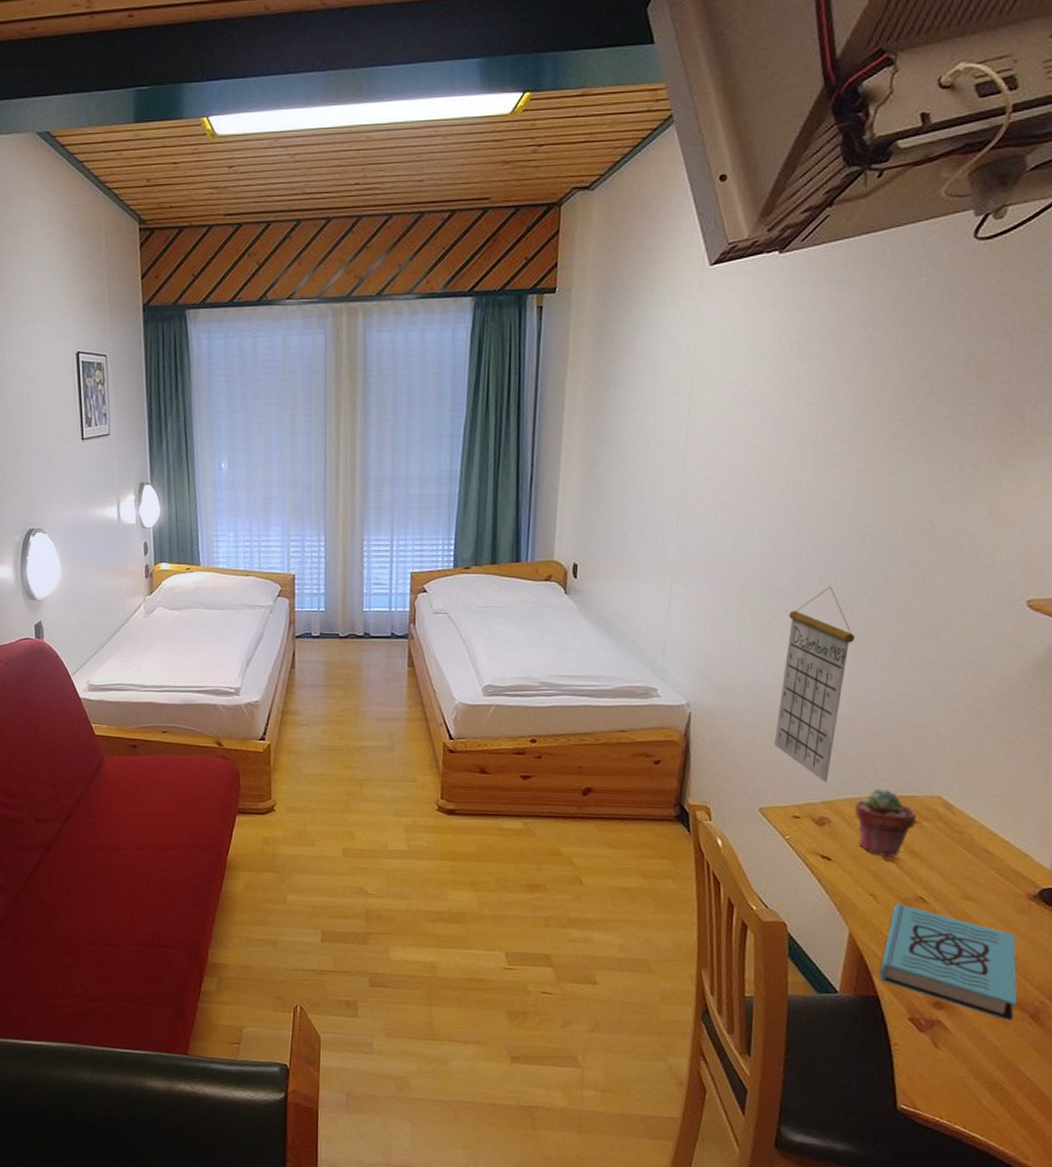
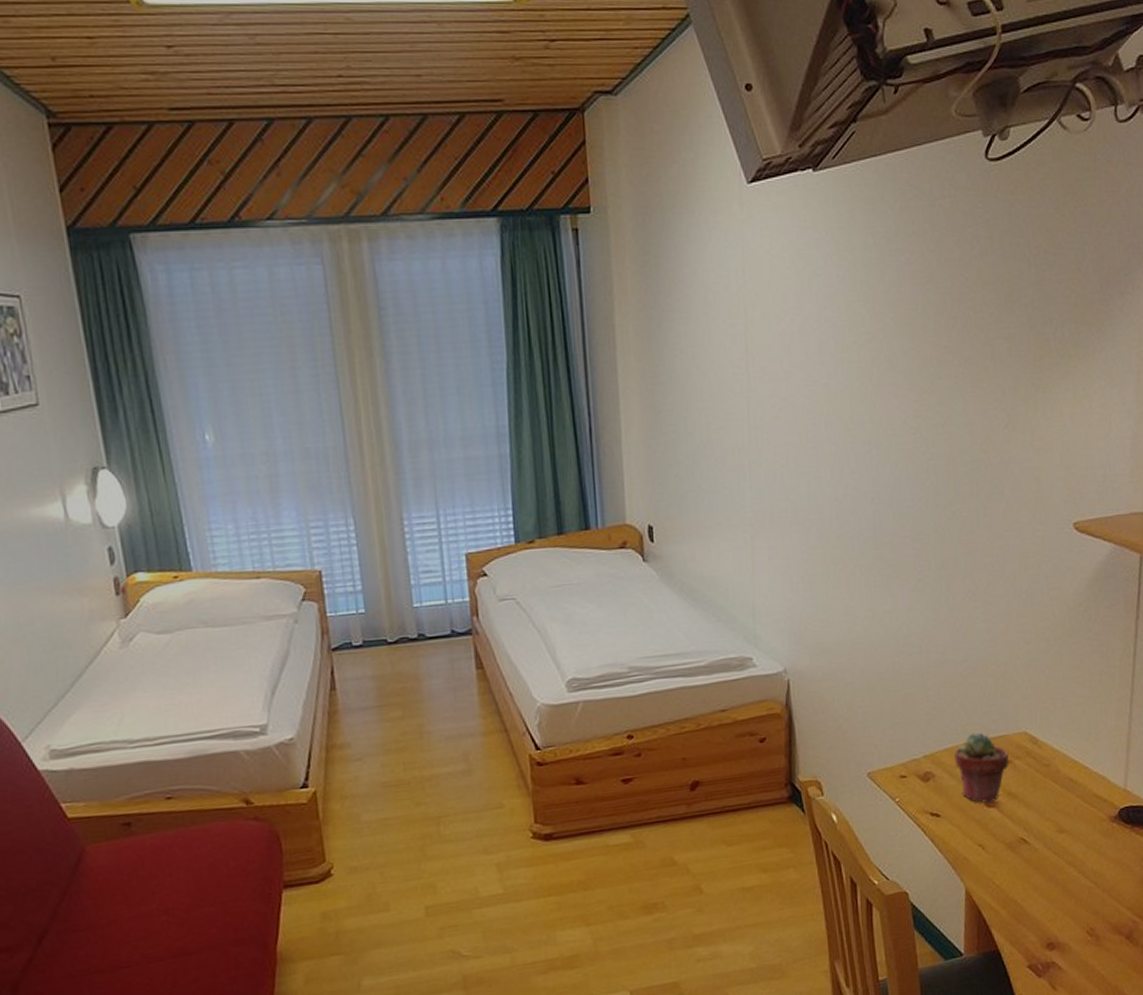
calendar: present [774,586,855,783] -> none [869,525,932,736]
book: present [879,903,1018,1021] -> none [996,849,1114,948]

